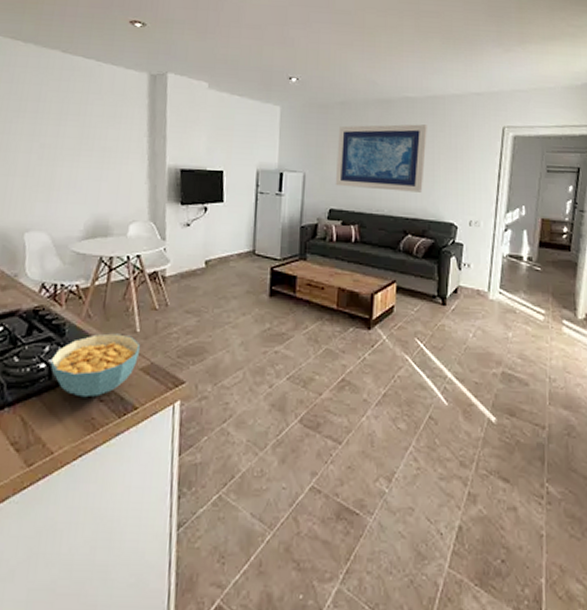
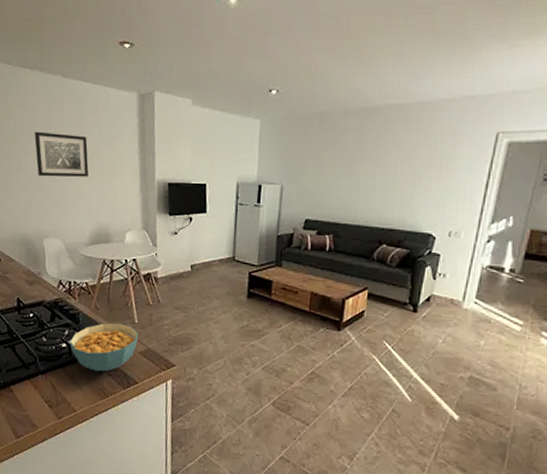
wall art: none [22,109,88,162] -> present [34,131,89,177]
wall art: present [336,124,427,193] -> none [313,133,411,203]

